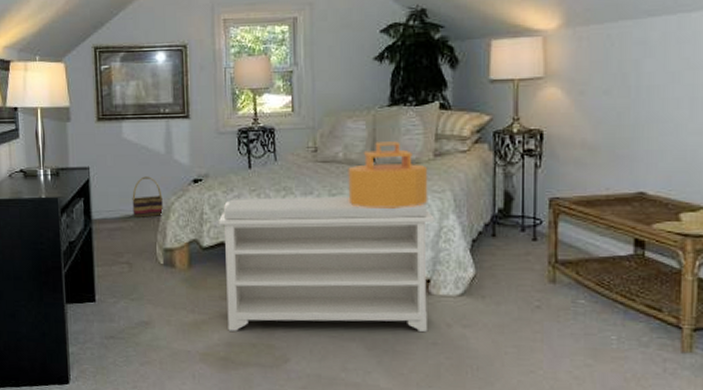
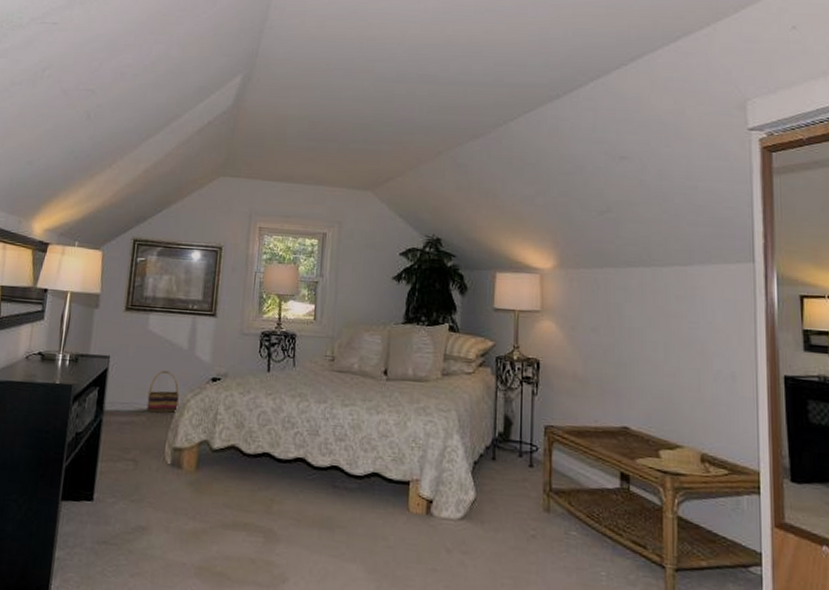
bench: present [218,196,435,333] -> none [228,401,440,557]
decorative box: present [348,141,428,208] -> none [360,356,436,424]

